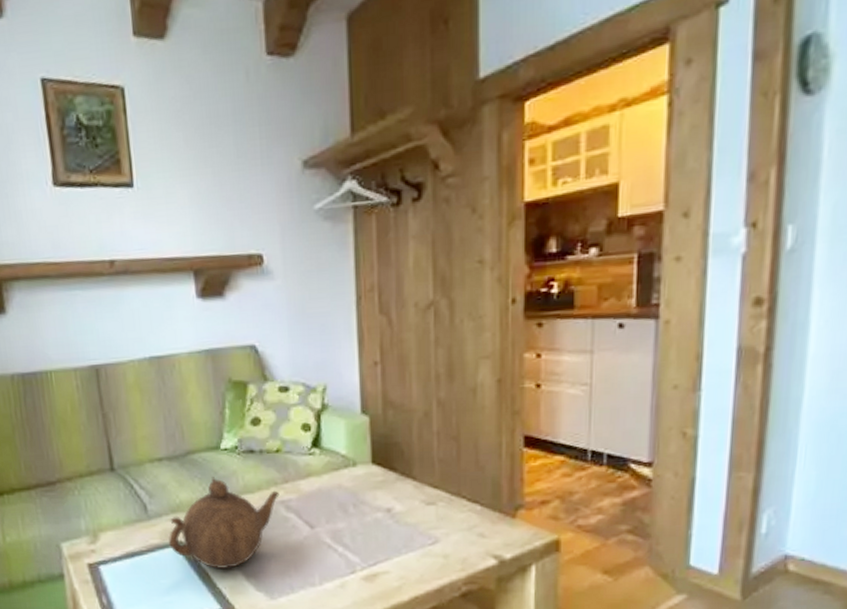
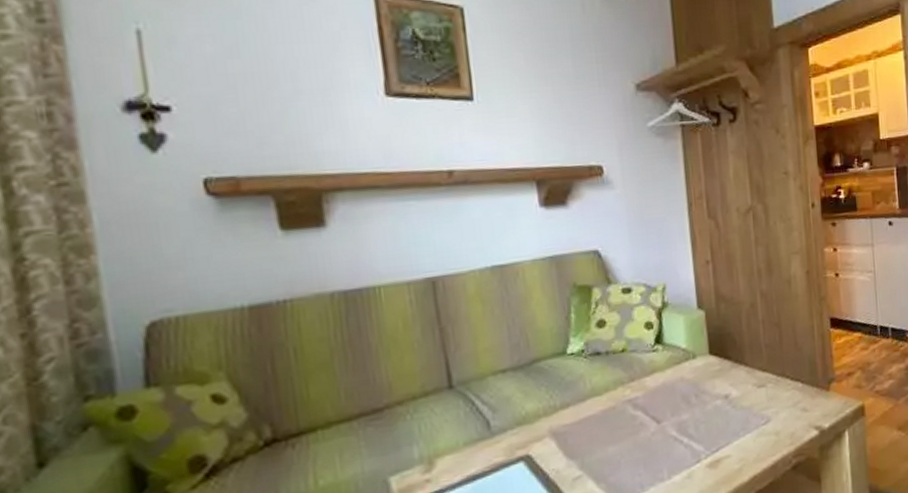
teapot: present [169,477,280,569] -> none [514,383,627,479]

